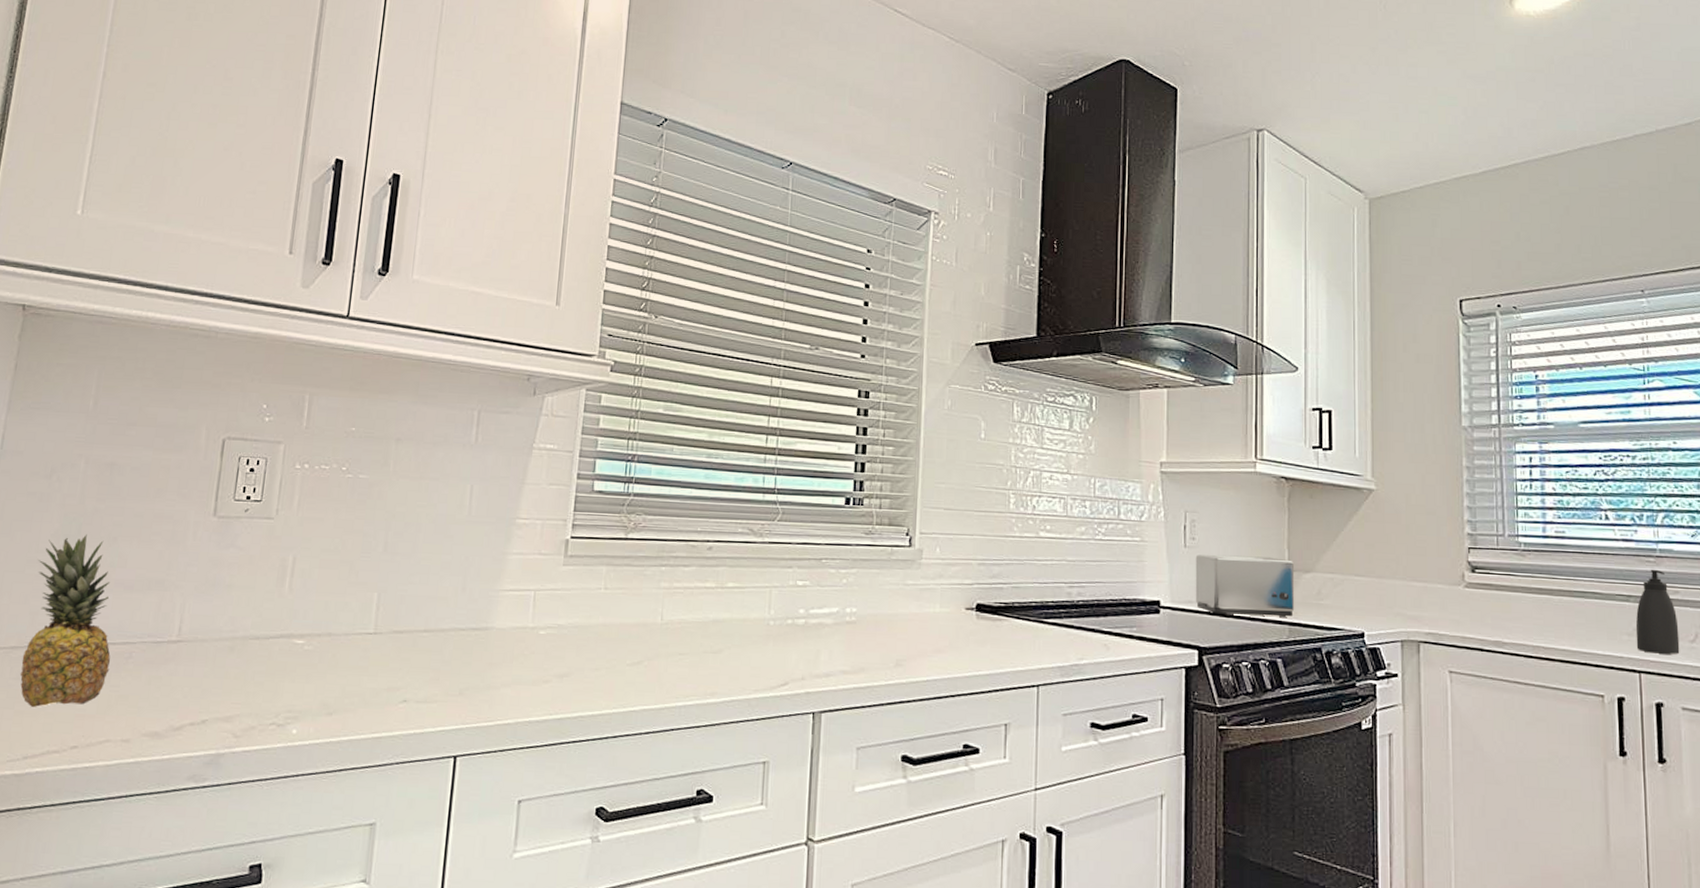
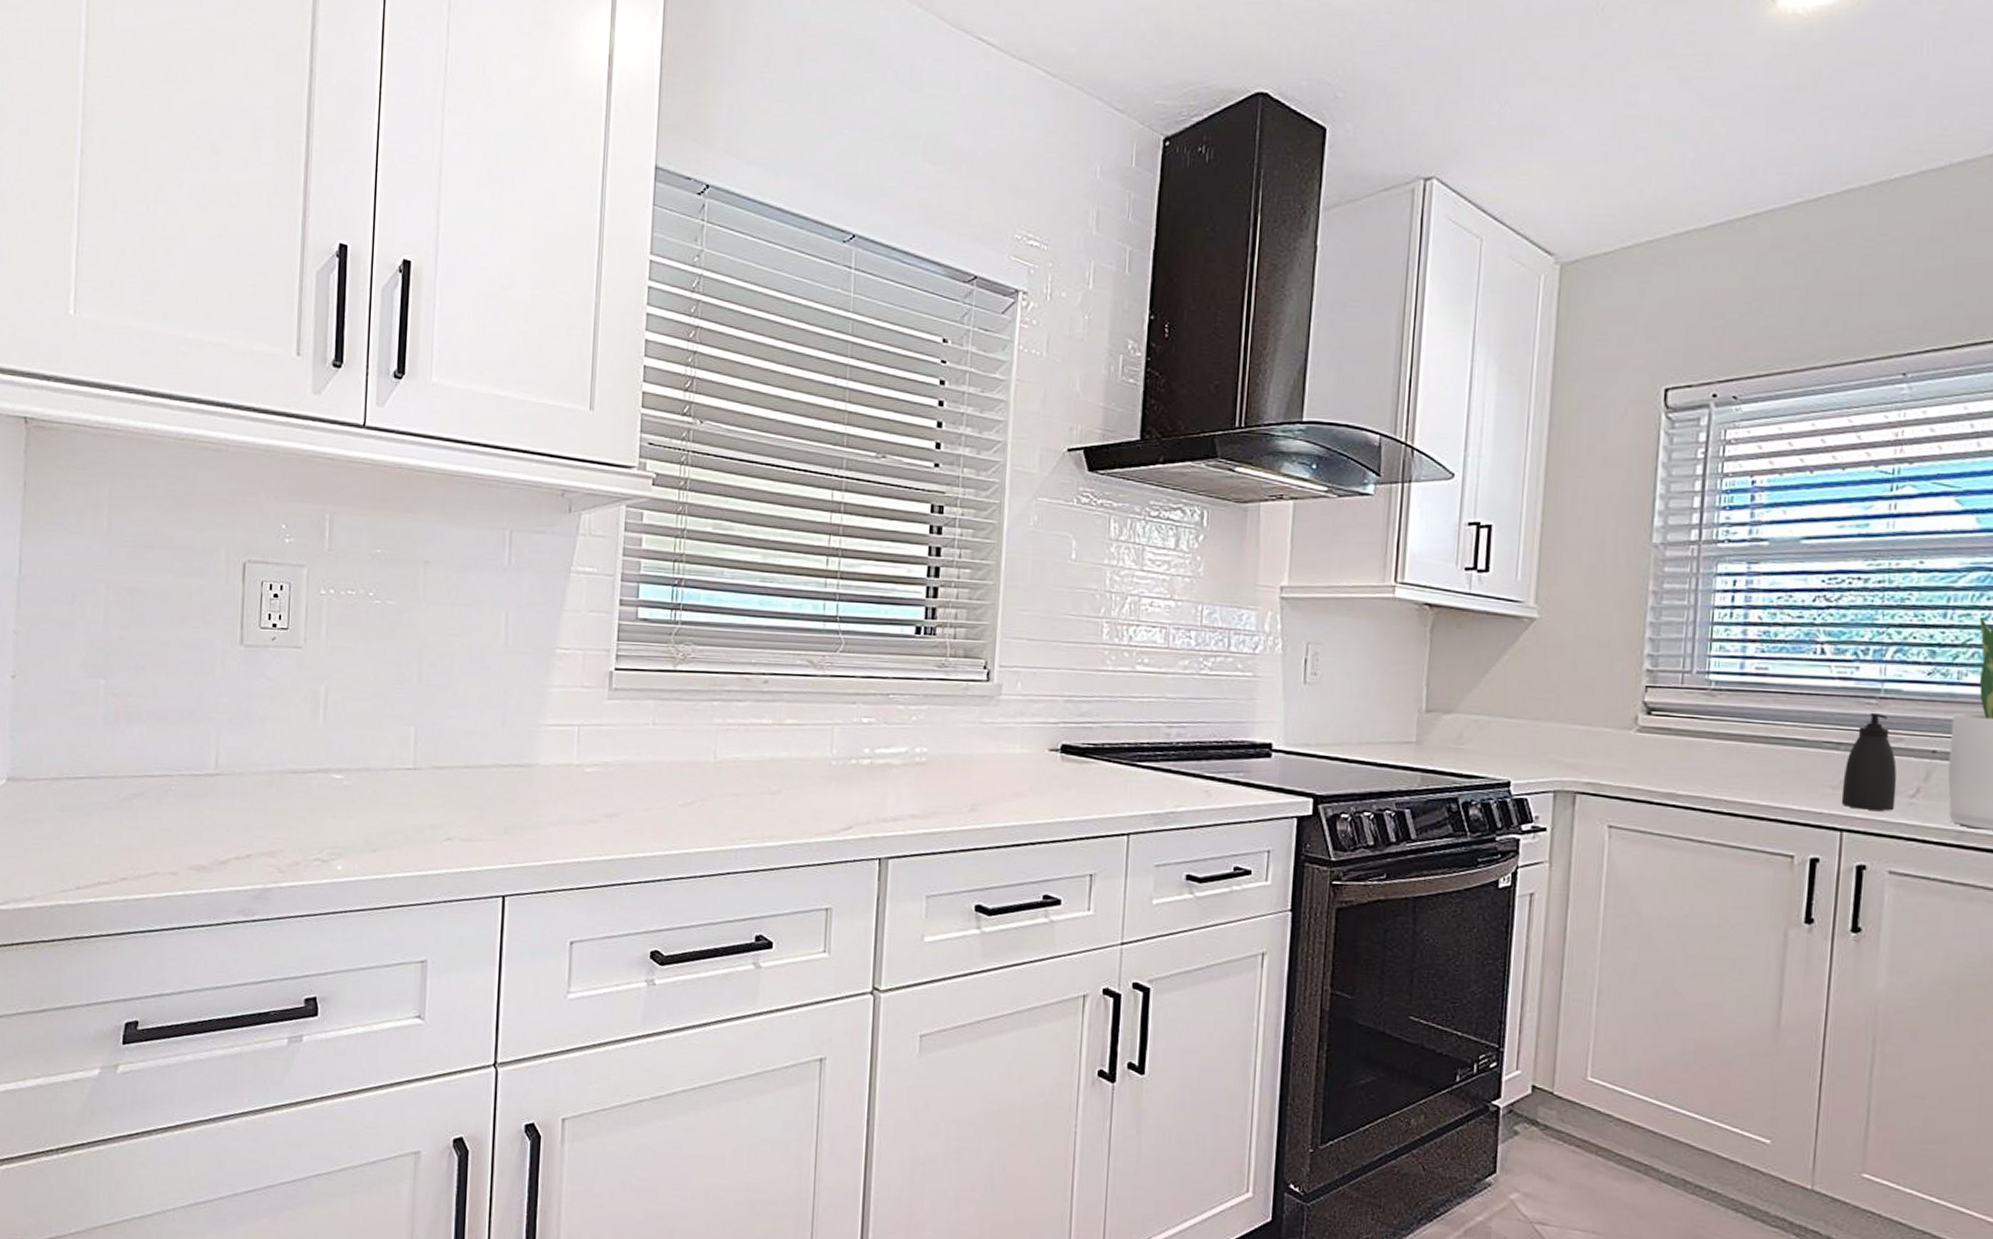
fruit: present [20,534,111,707] -> none [63,663,151,839]
toaster: present [1195,554,1295,617] -> none [1313,692,1434,763]

